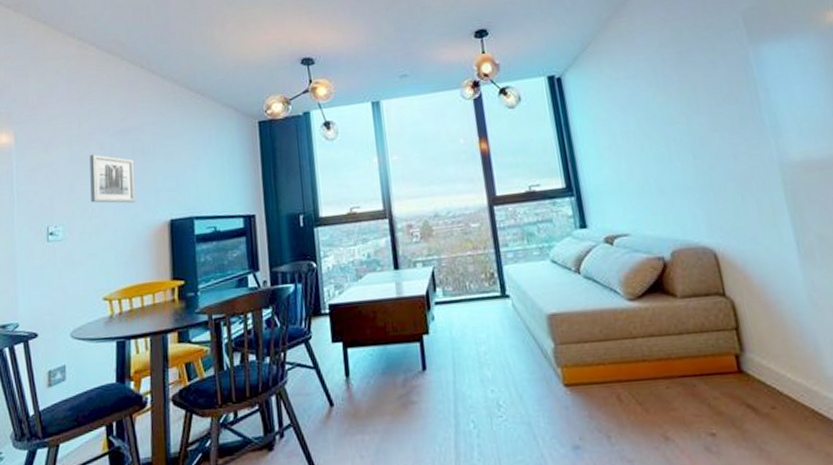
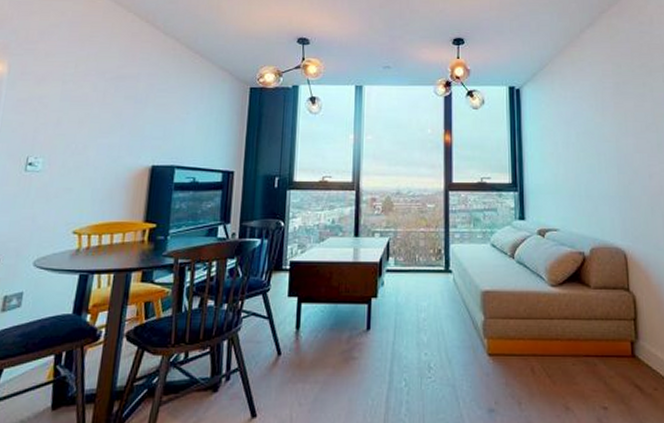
wall art: present [89,154,135,203] -> none [76,95,126,145]

